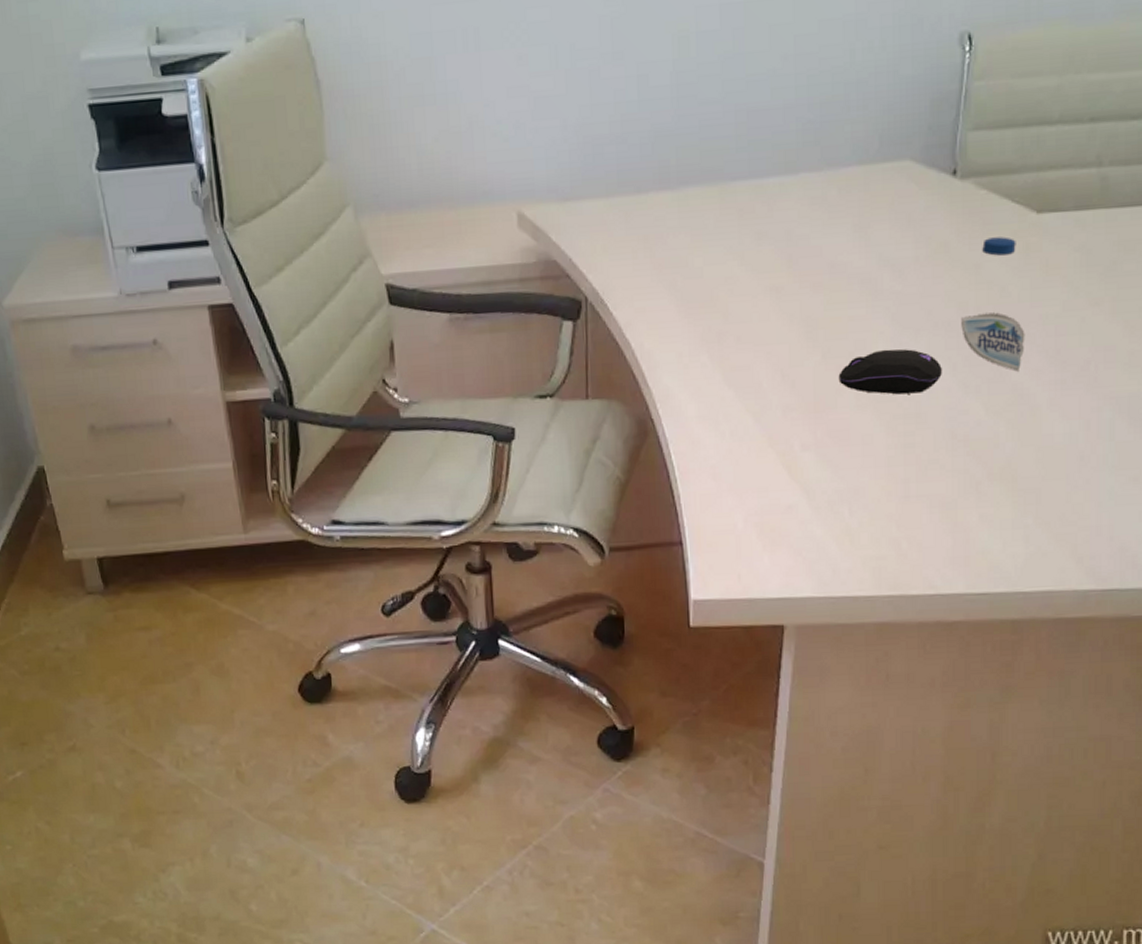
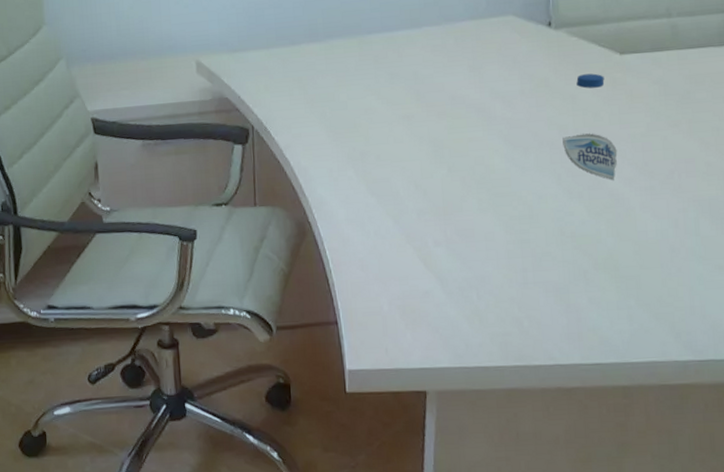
computer mouse: present [838,349,942,395] -> none [462,163,549,200]

